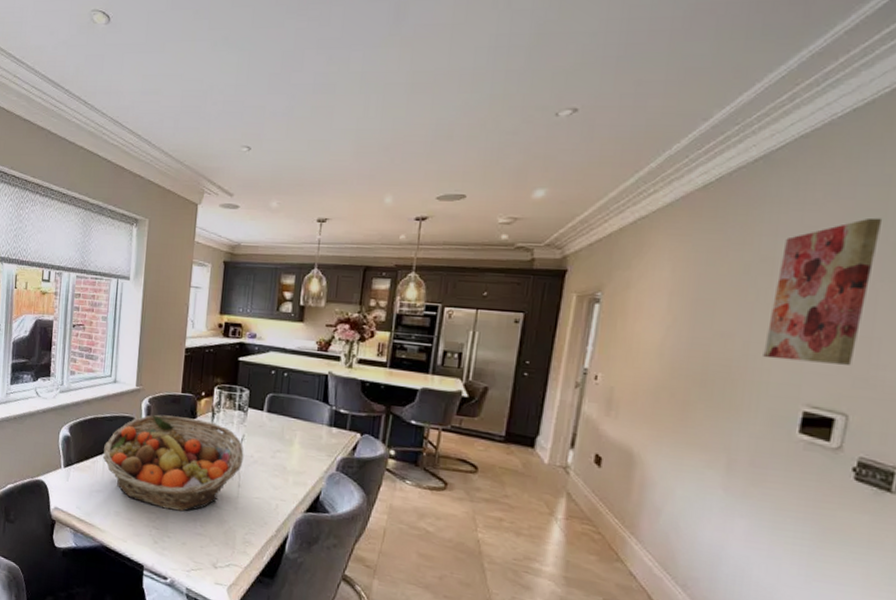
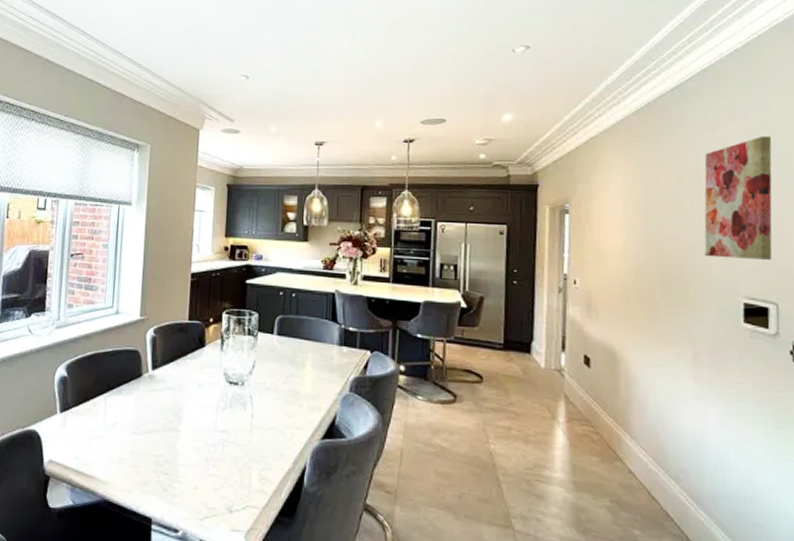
fruit basket: present [103,414,244,512] -> none [105,345,256,451]

